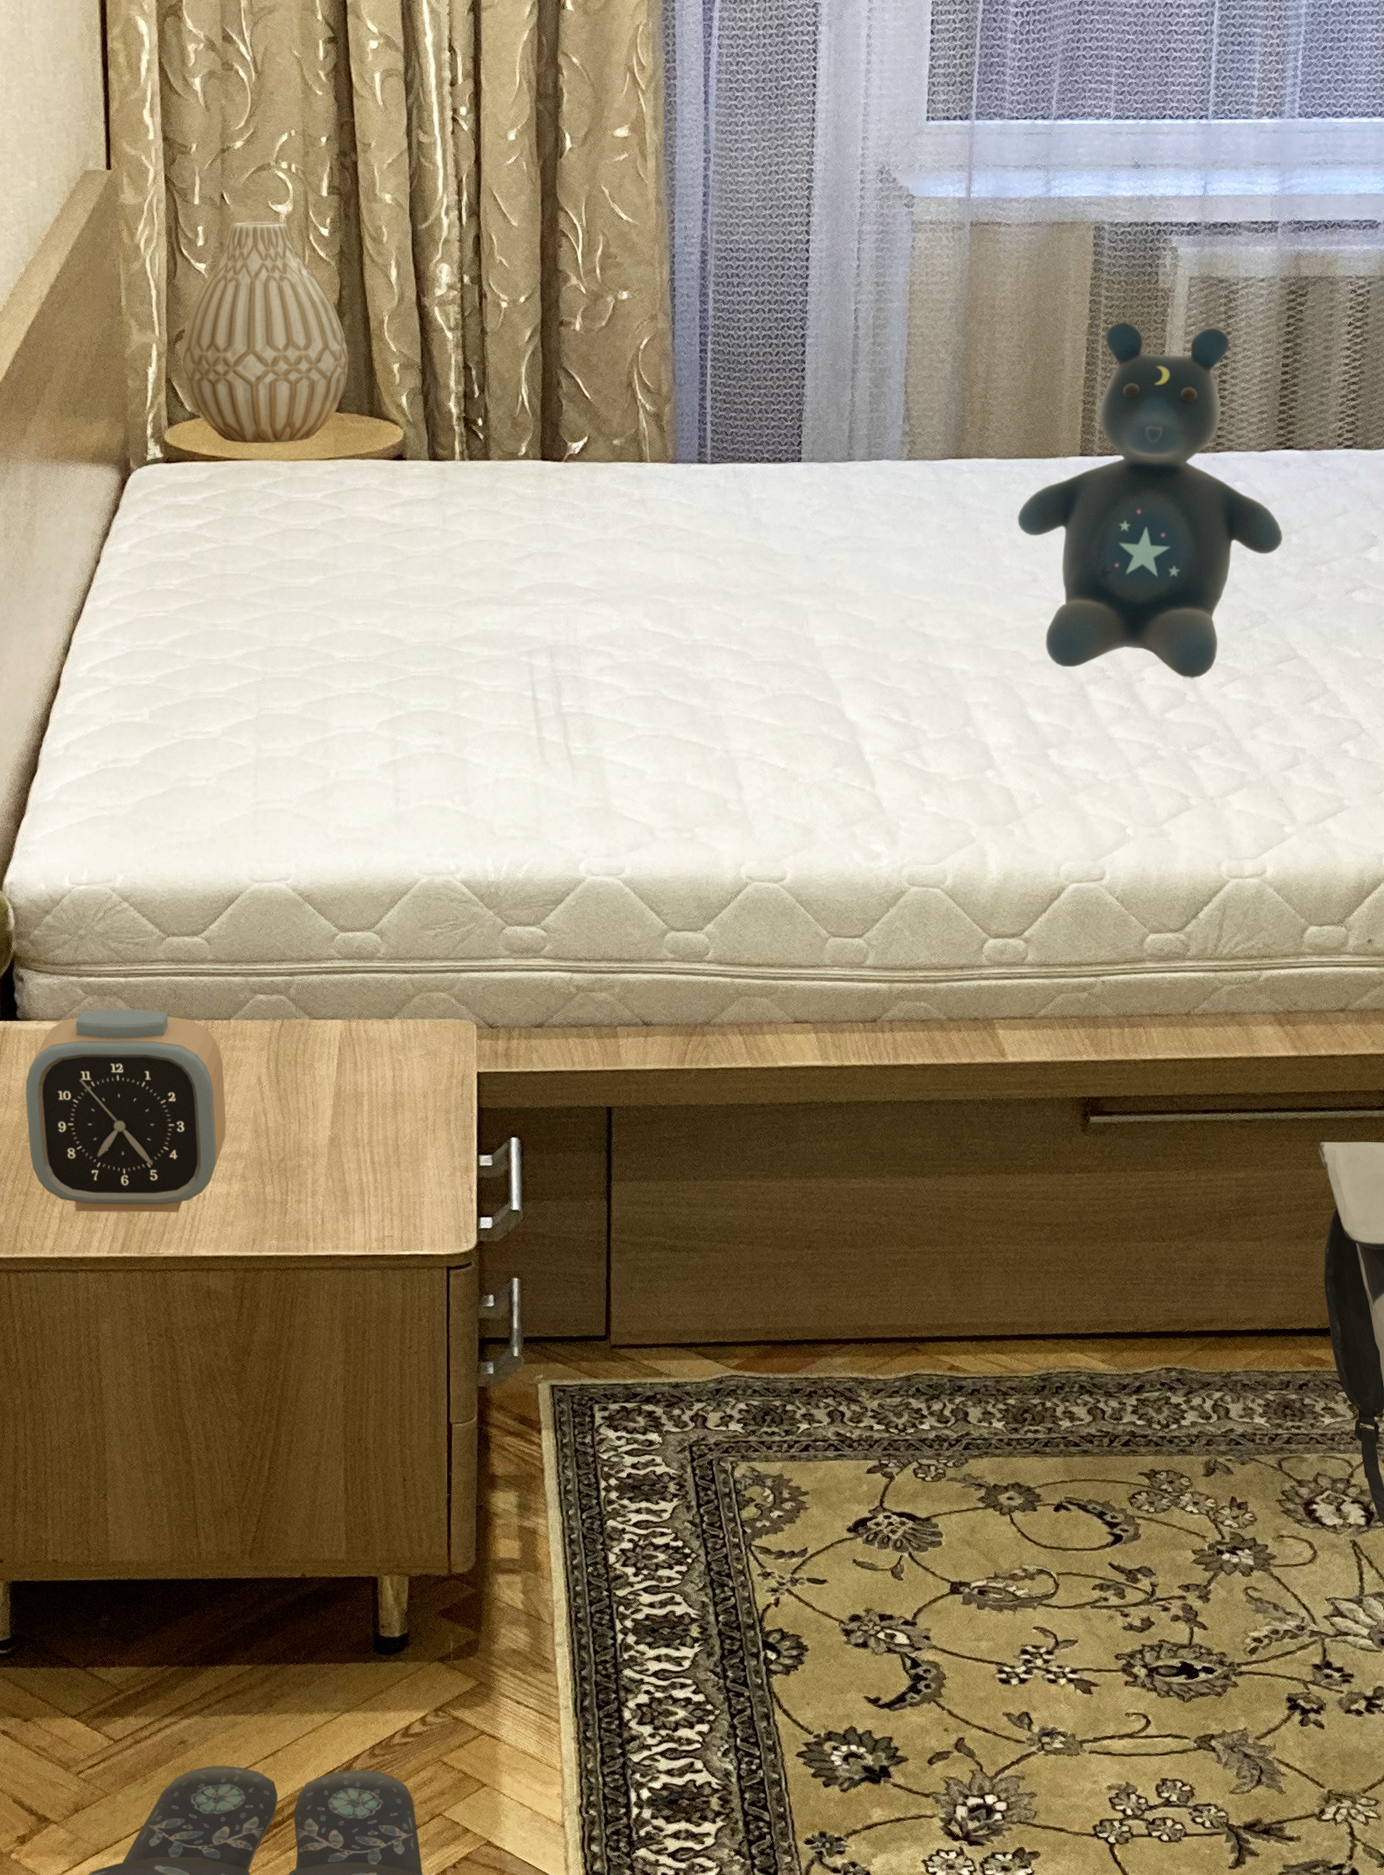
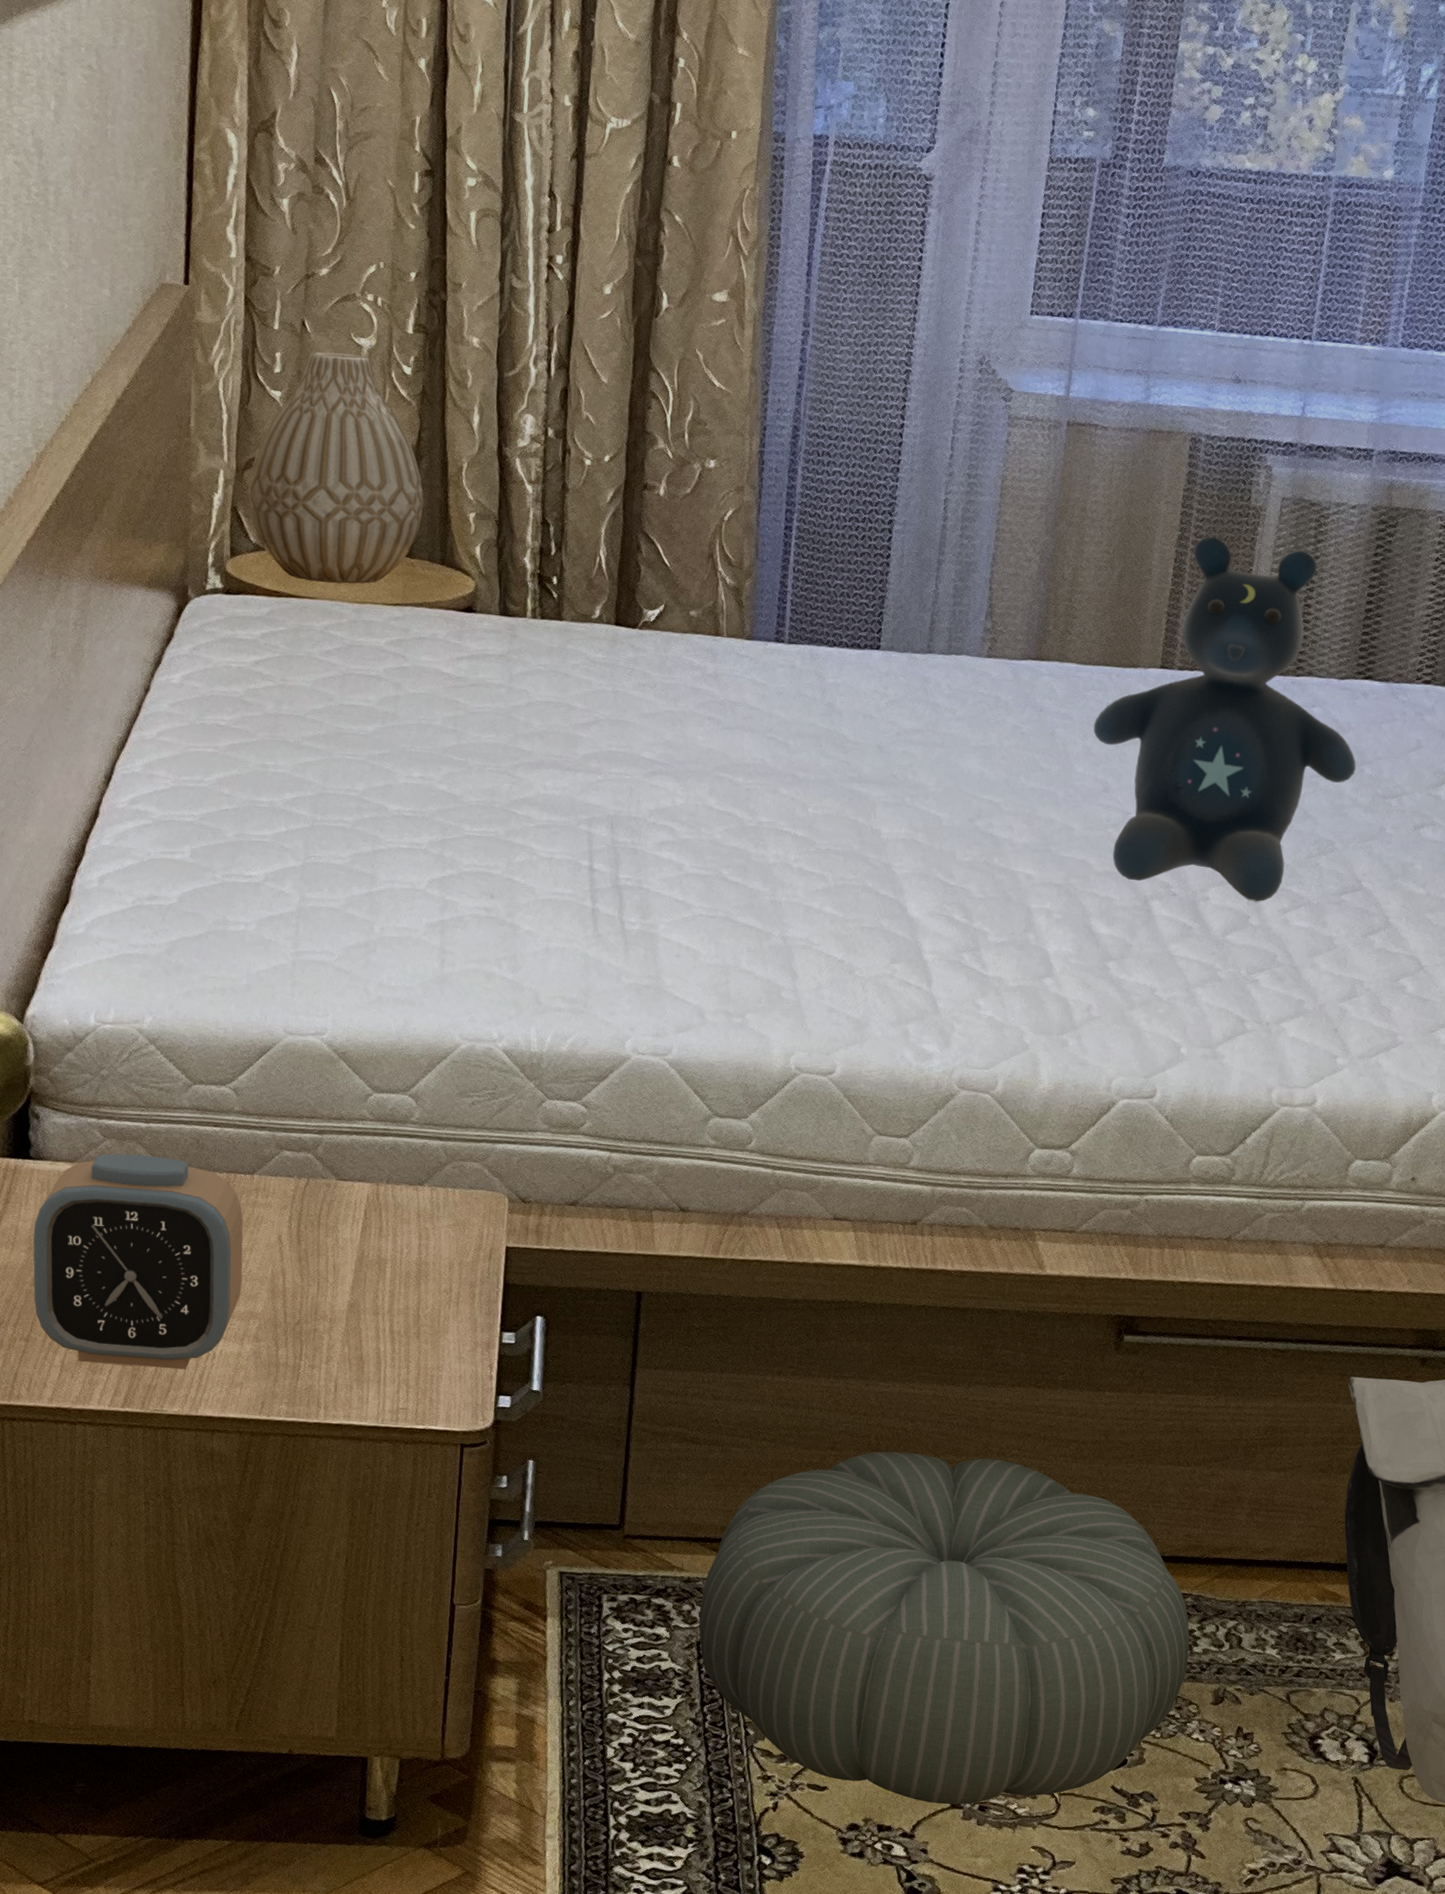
pouf: none [689,1246,1177,1590] -> present [698,1451,1190,1805]

